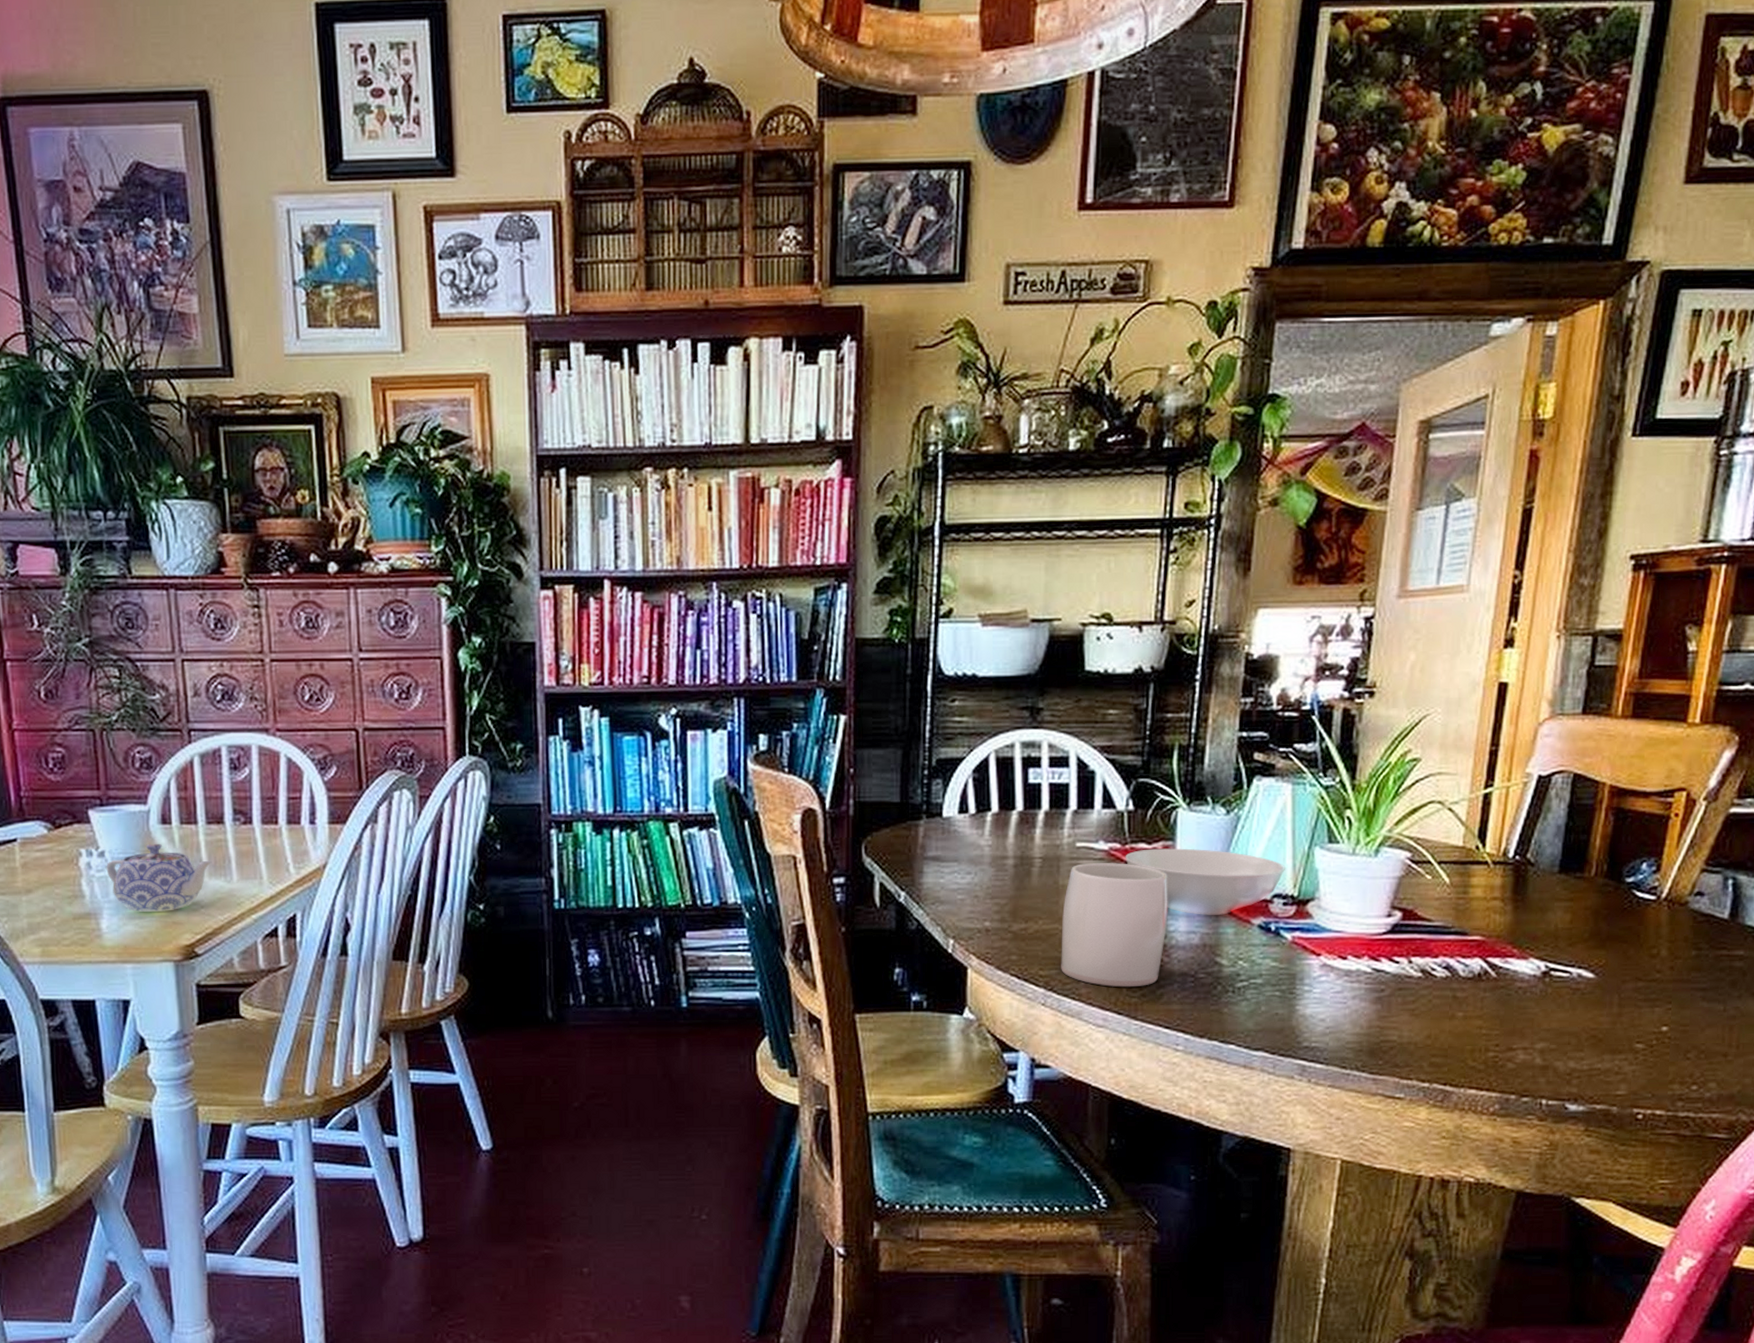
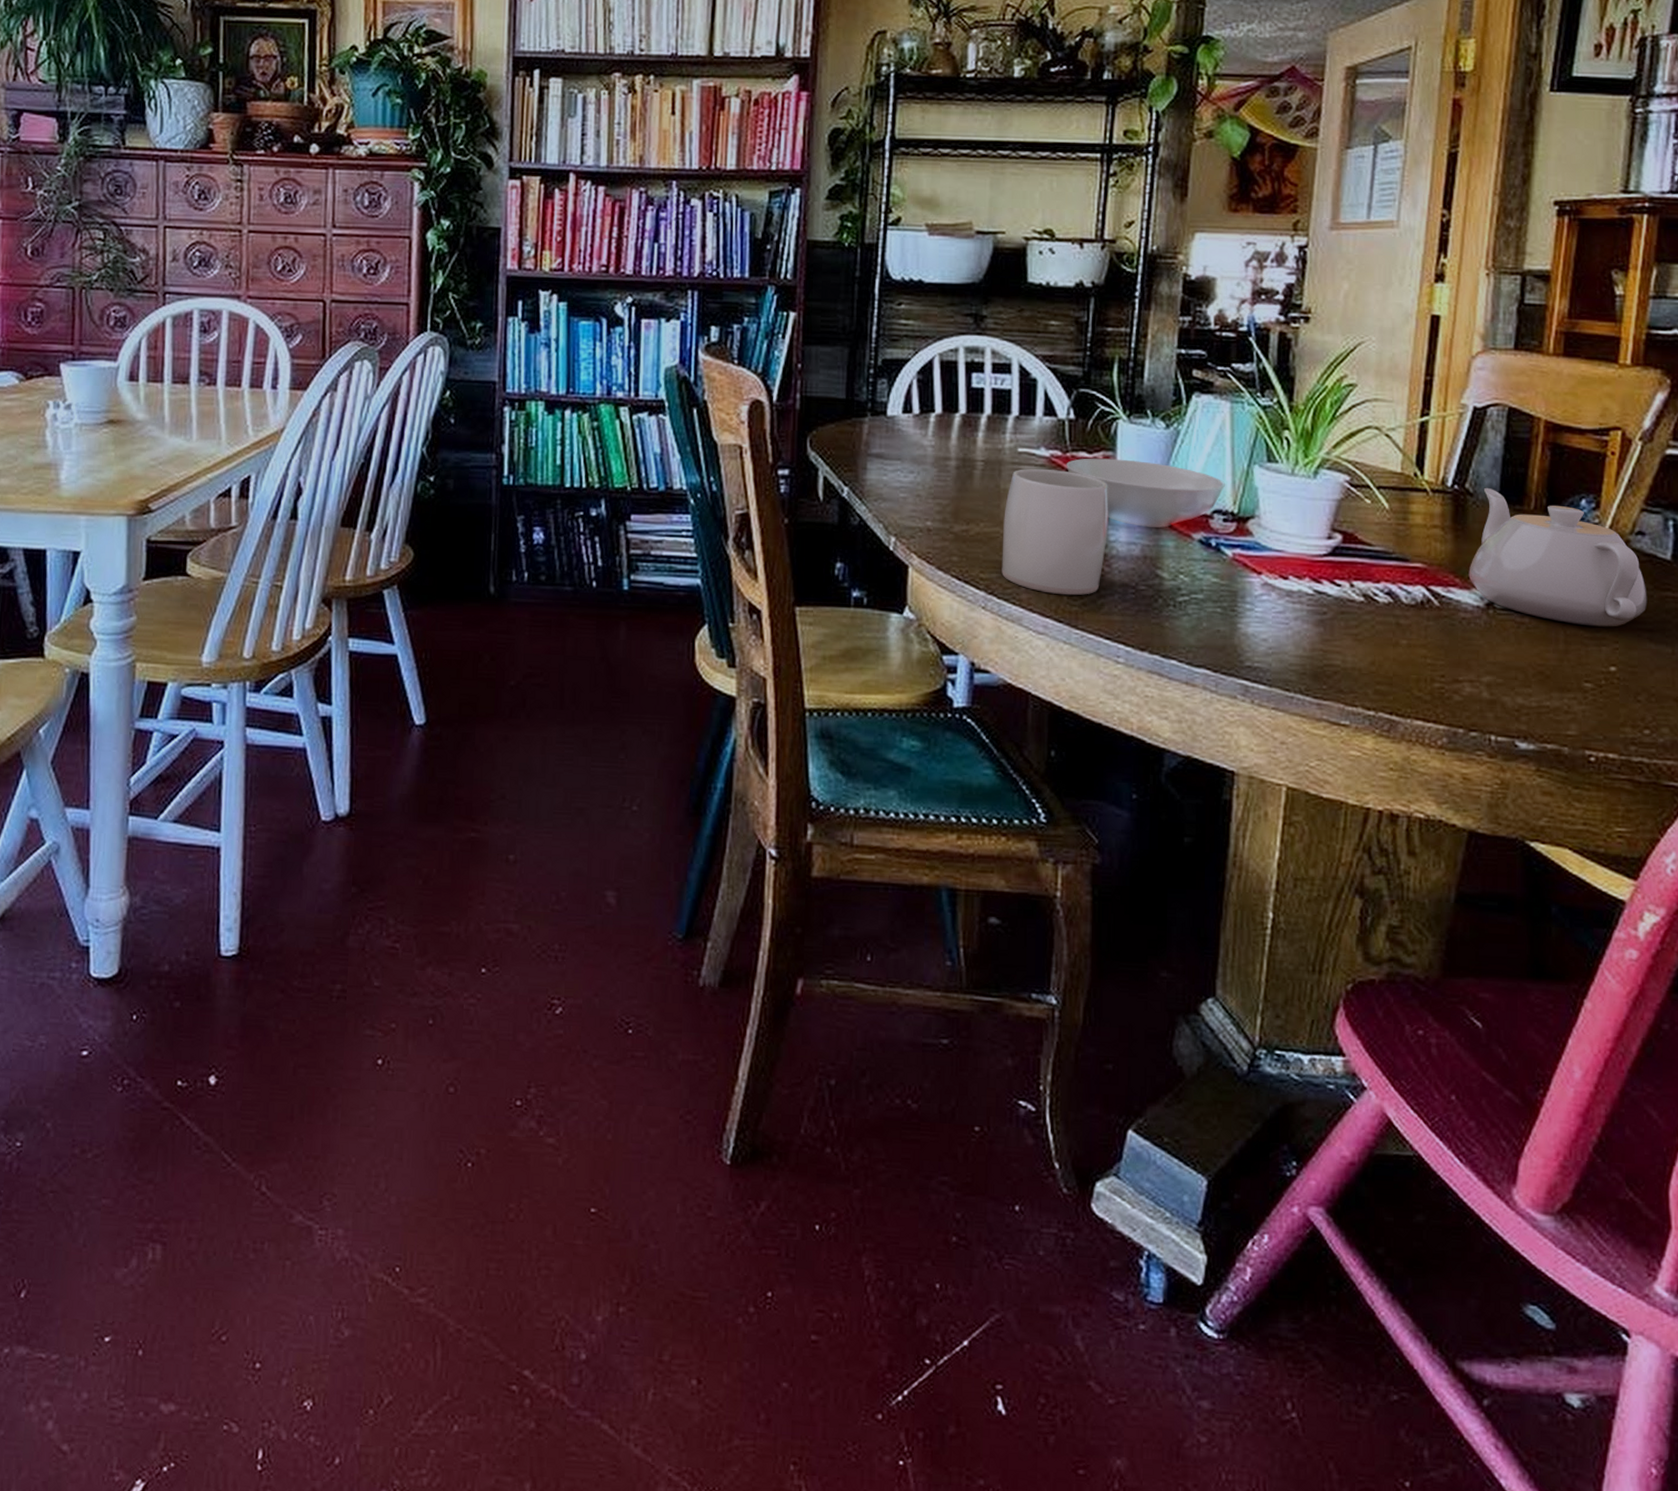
teapot: present [106,844,212,913] -> none [71,400,174,466]
teapot: none [1526,856,1703,989] -> present [1468,487,1648,627]

